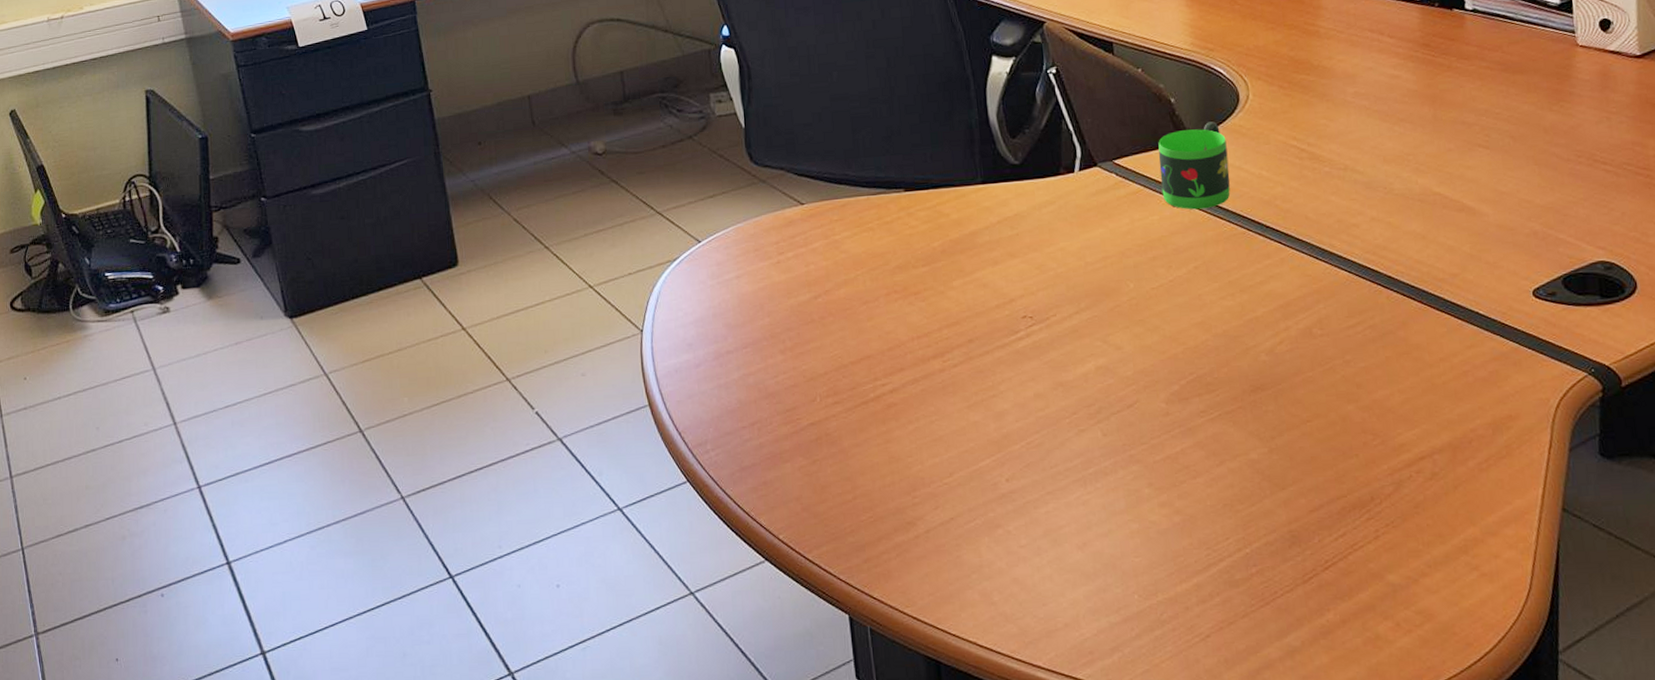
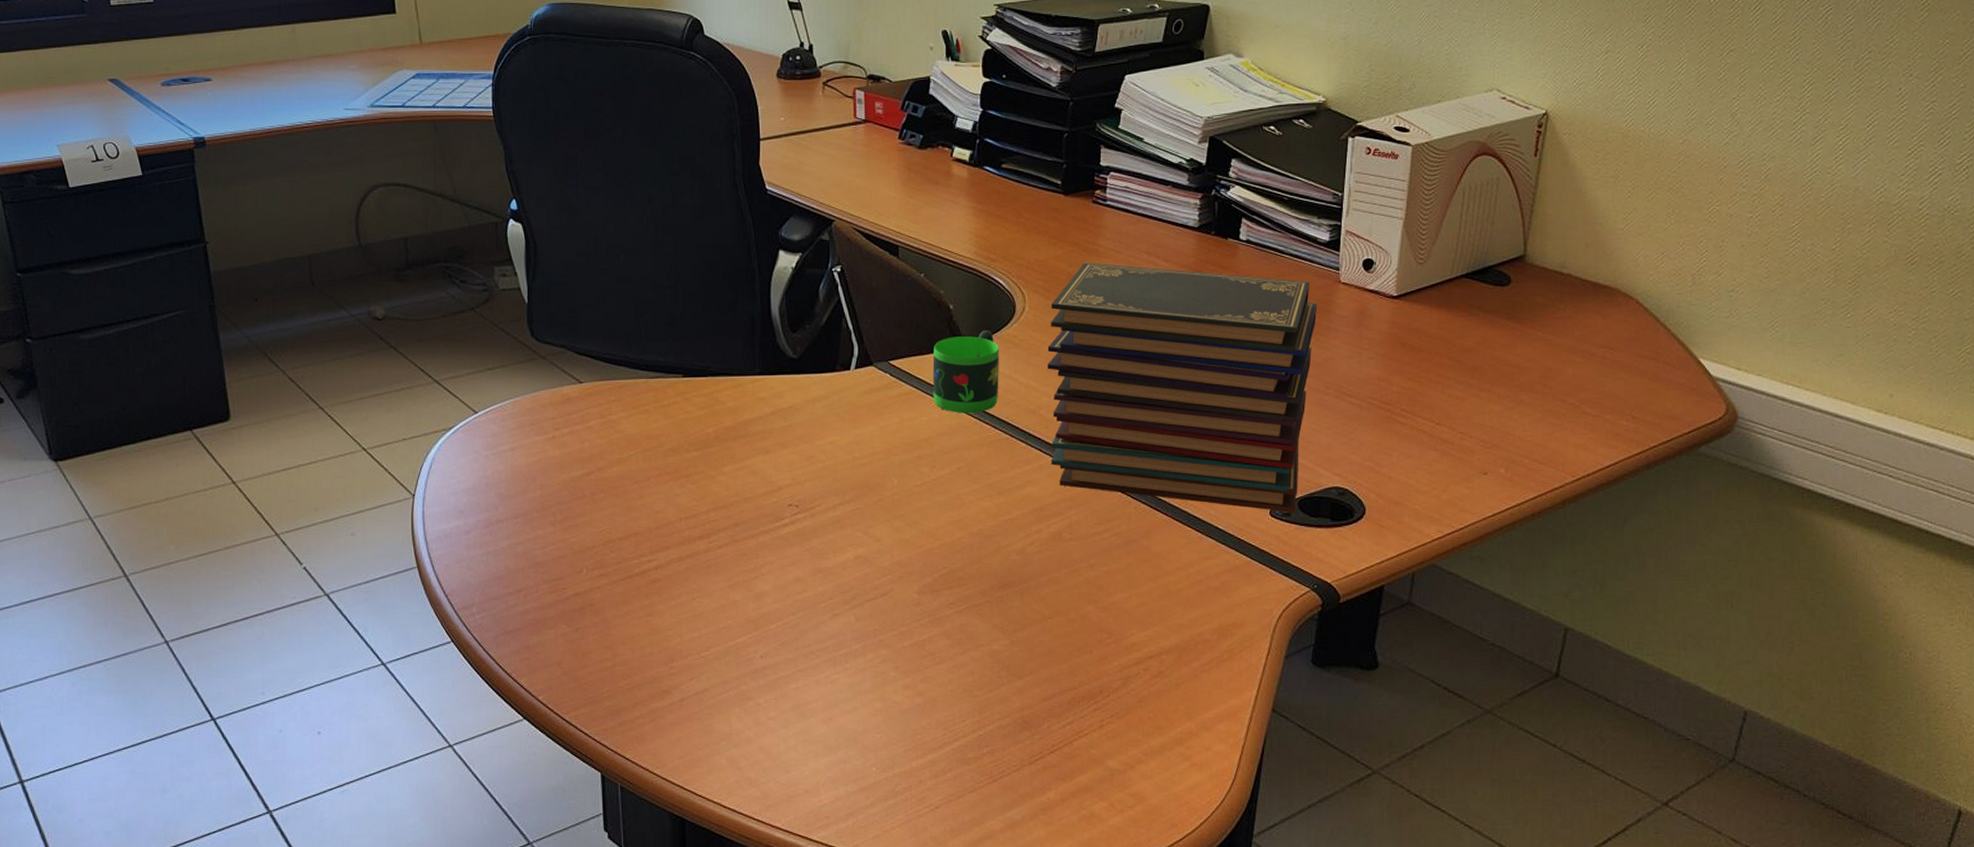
book stack: none [1275,44,1561,293] -> present [1047,262,1318,514]

